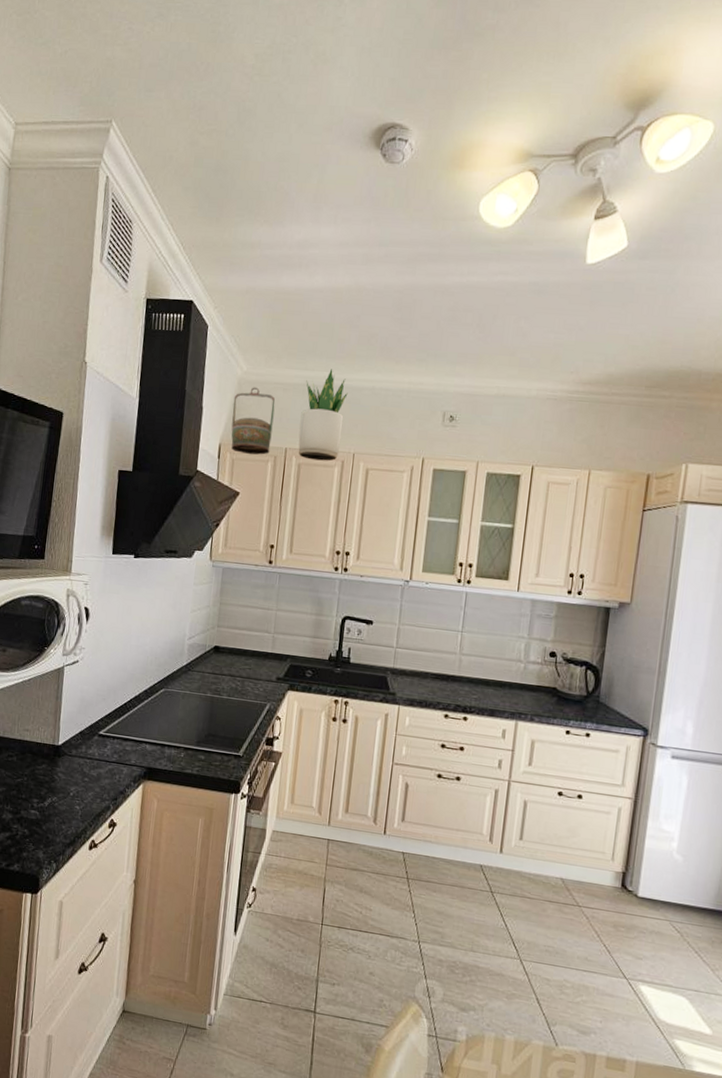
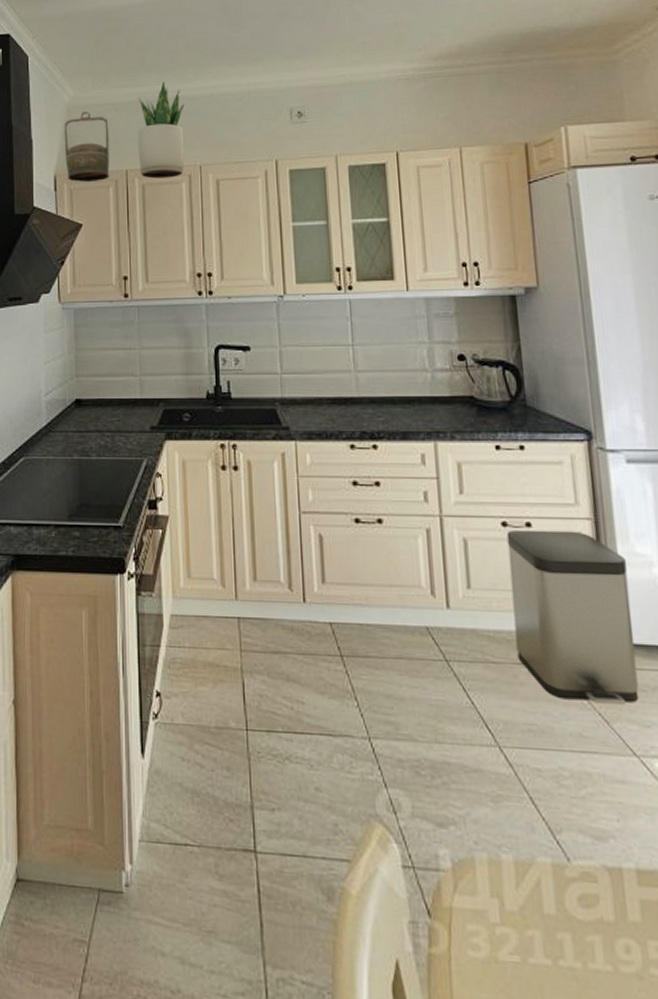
pedal bin: none [549,799,652,941] -> present [506,529,639,704]

